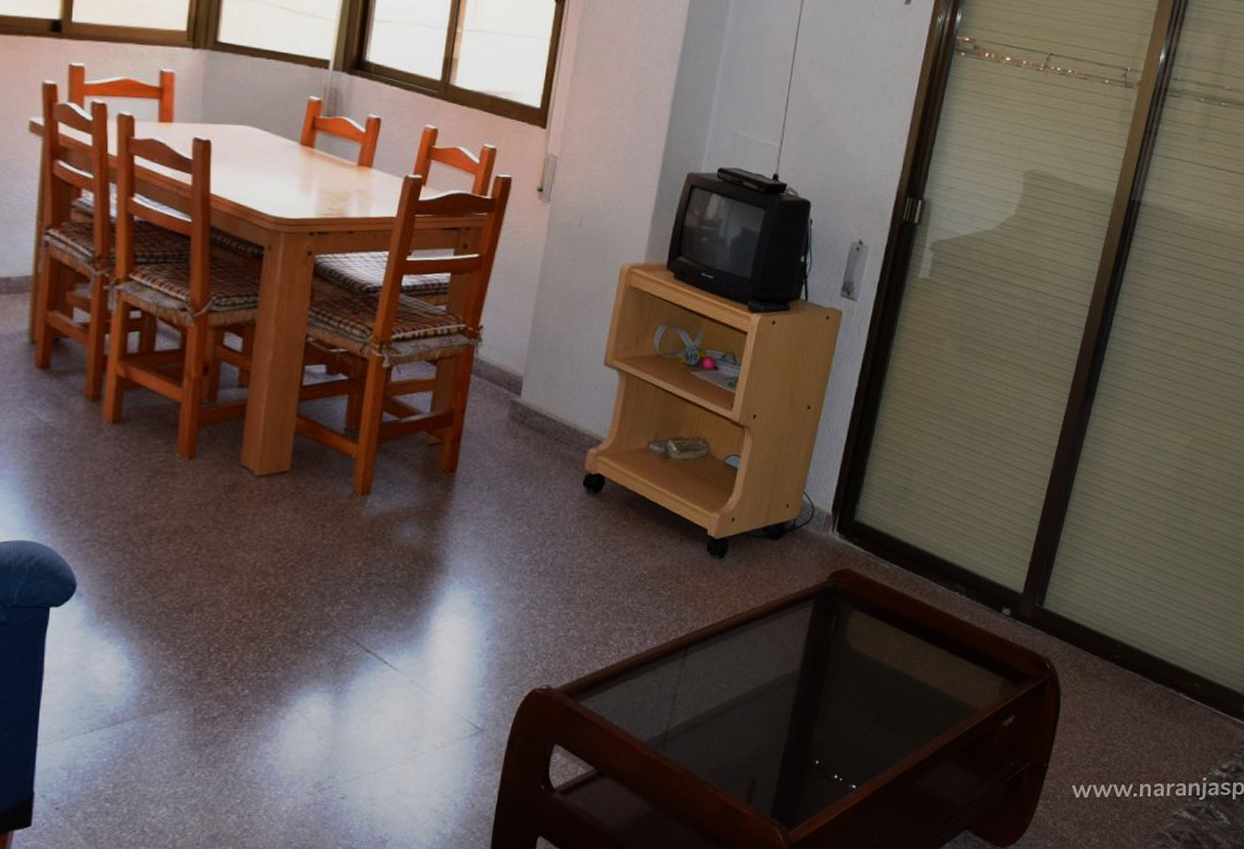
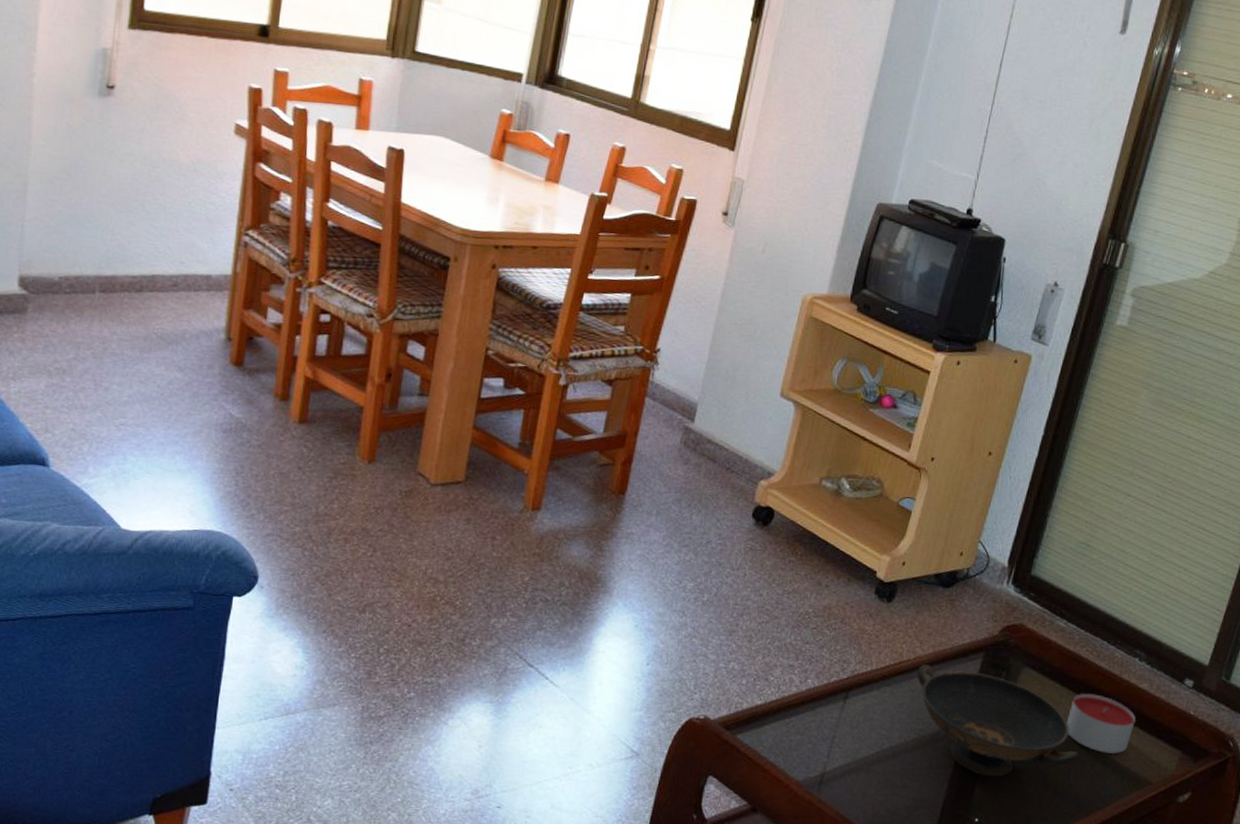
decorative bowl: none [752,616,909,719] -> present [917,665,1079,777]
candle: none [895,630,960,686] -> present [1066,693,1136,754]

